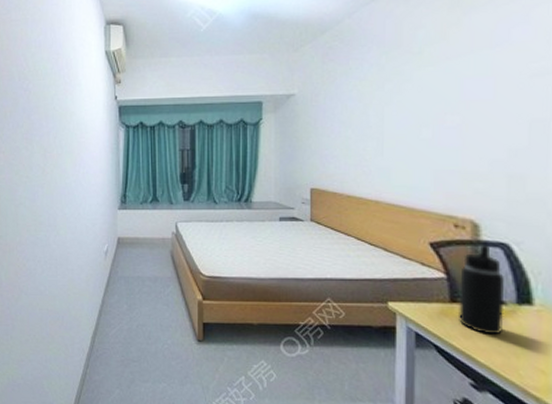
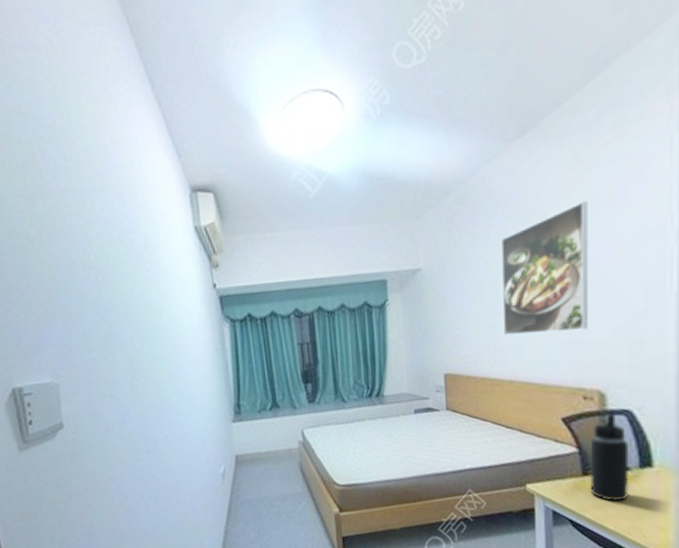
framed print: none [372,41,466,161] -> present [501,200,589,336]

